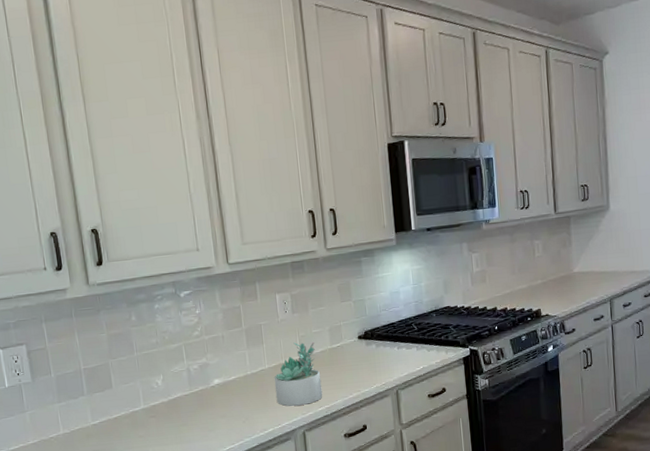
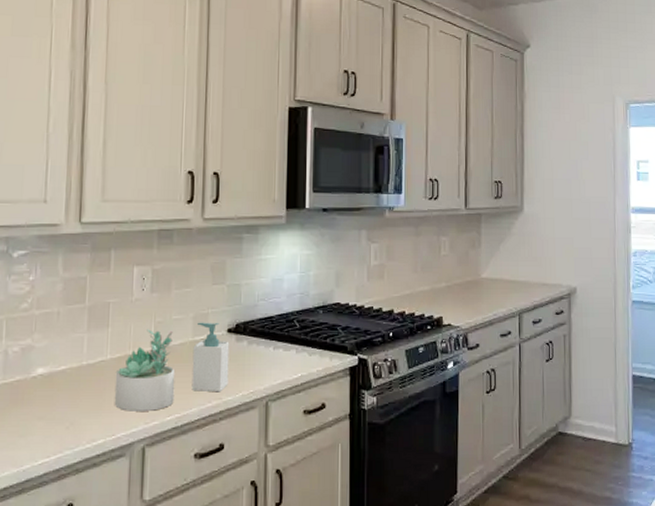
soap bottle: none [332,332,364,387] -> present [191,322,230,393]

